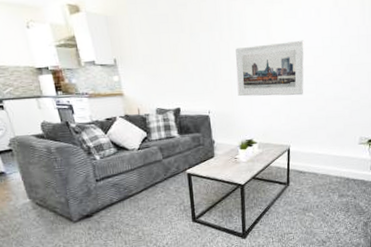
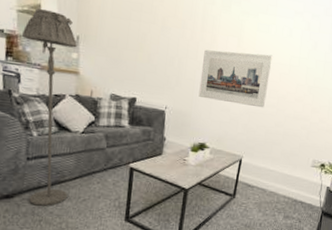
floor lamp: none [65,40,139,220] -> present [22,8,77,206]

